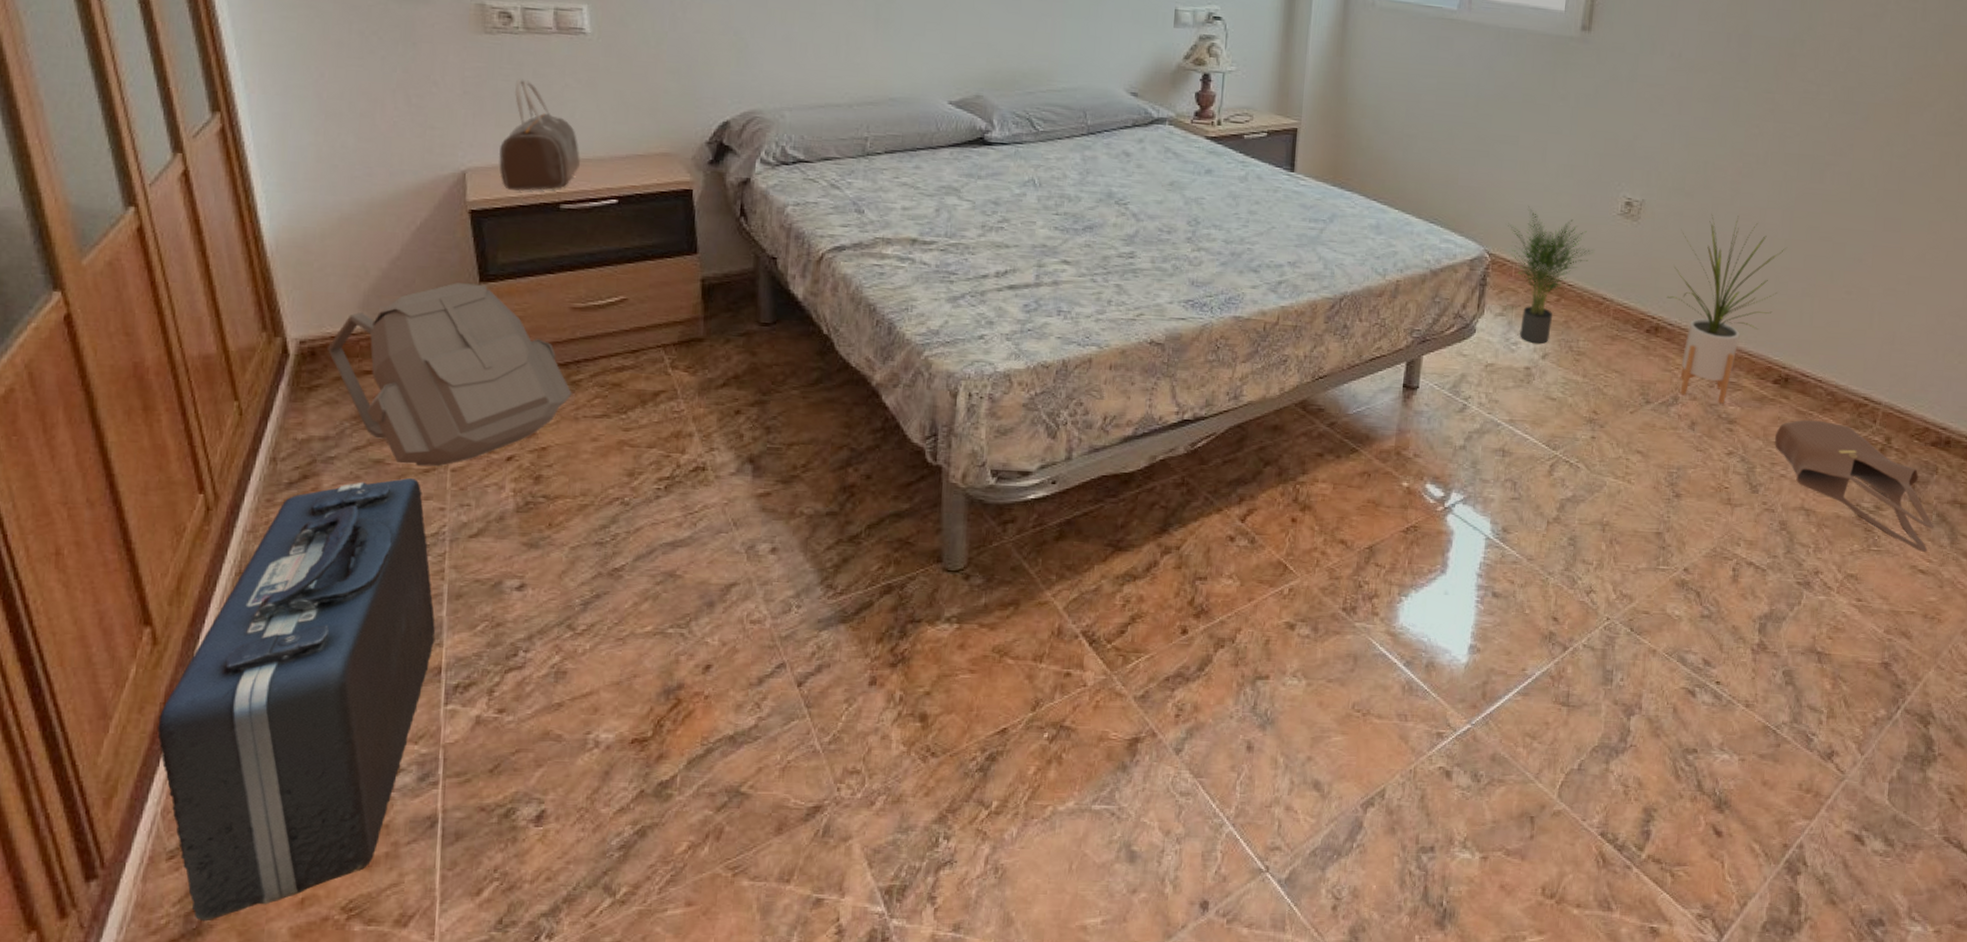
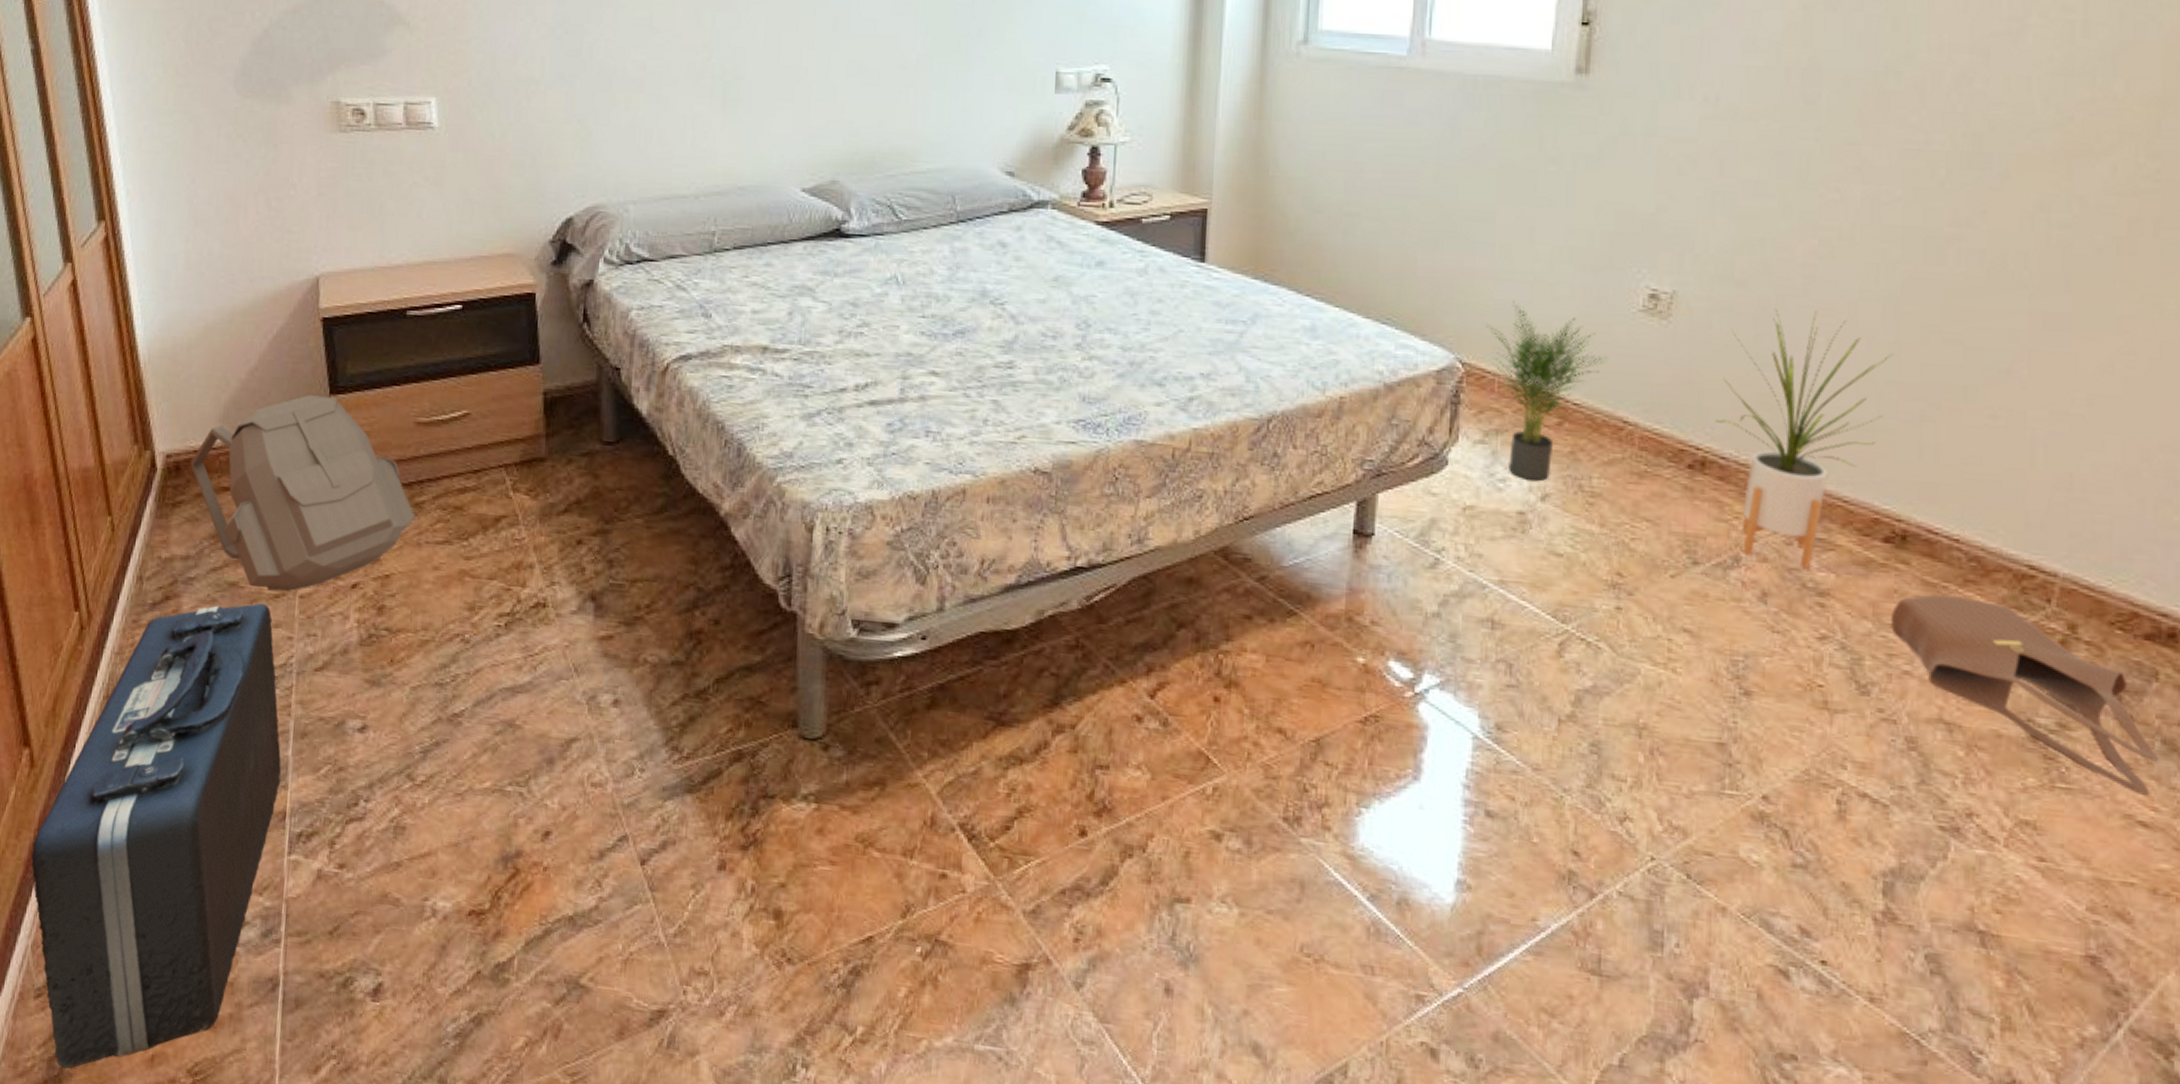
handbag: present [498,78,580,191] -> none [349,178,427,297]

